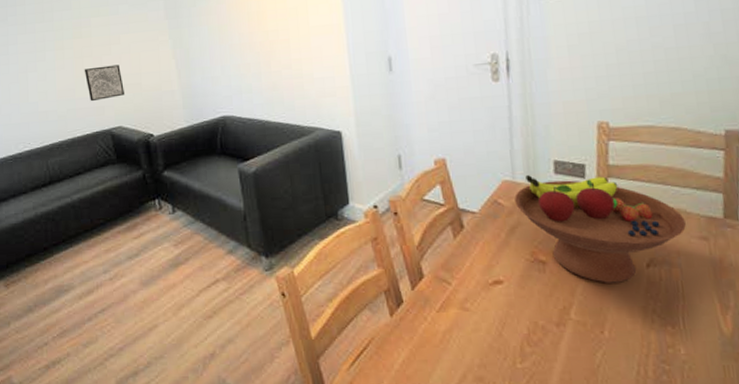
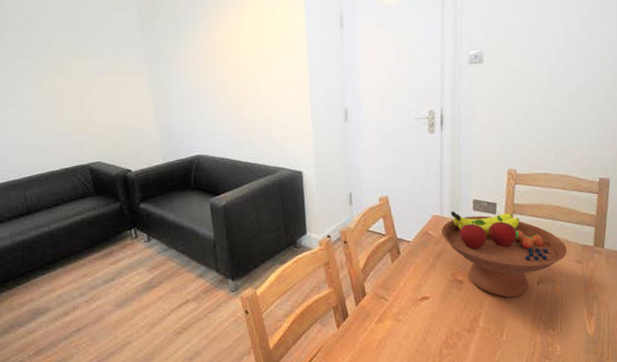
wall art: present [84,64,124,102] -> none [64,104,104,138]

